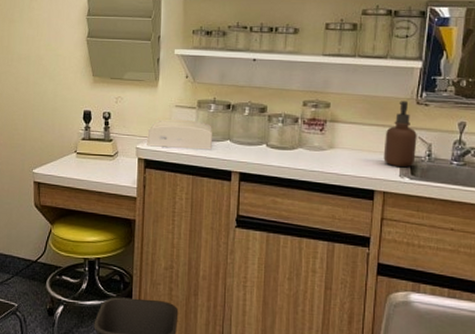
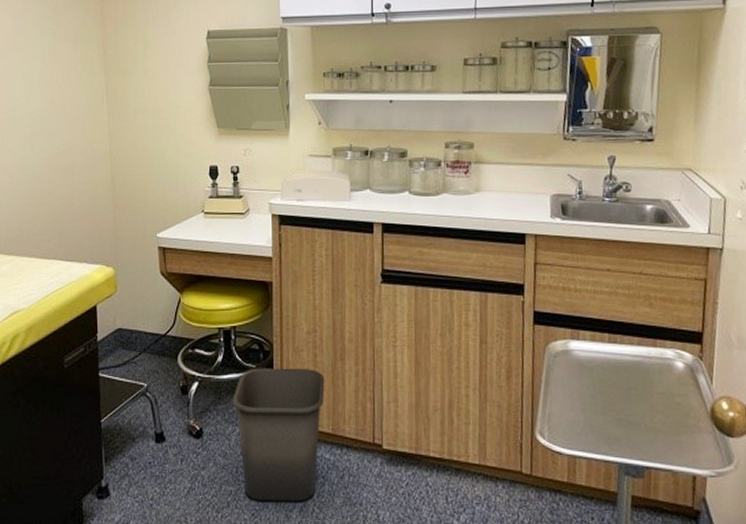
soap dispenser: present [383,101,417,168] -> none [532,136,567,208]

